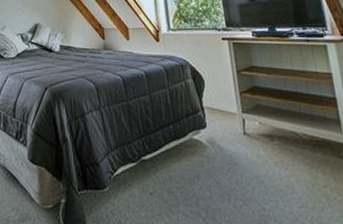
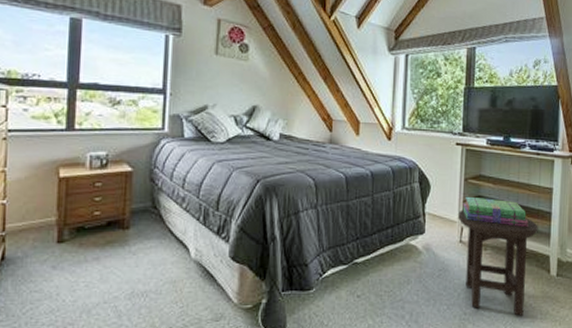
stool: none [237,101,330,211] -> present [458,210,538,316]
stack of books: none [239,88,314,116] -> present [462,196,529,228]

